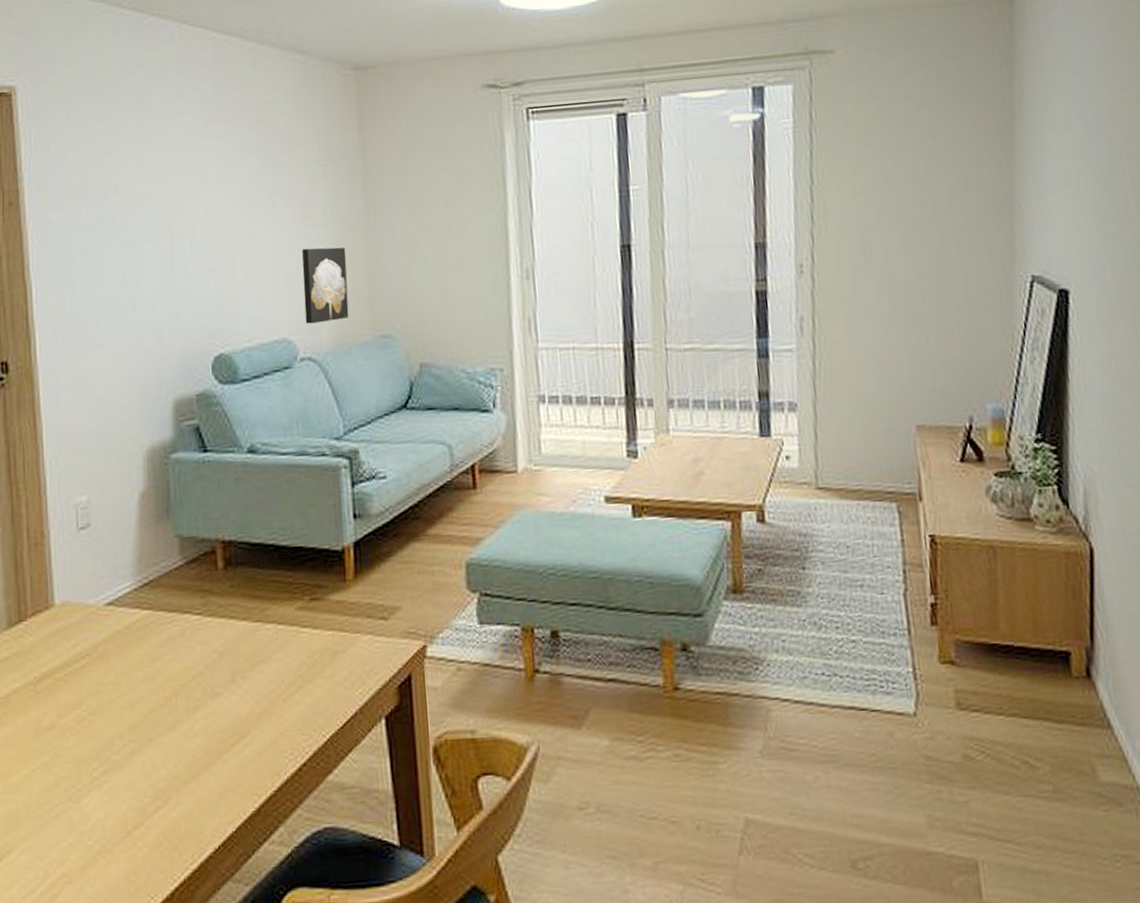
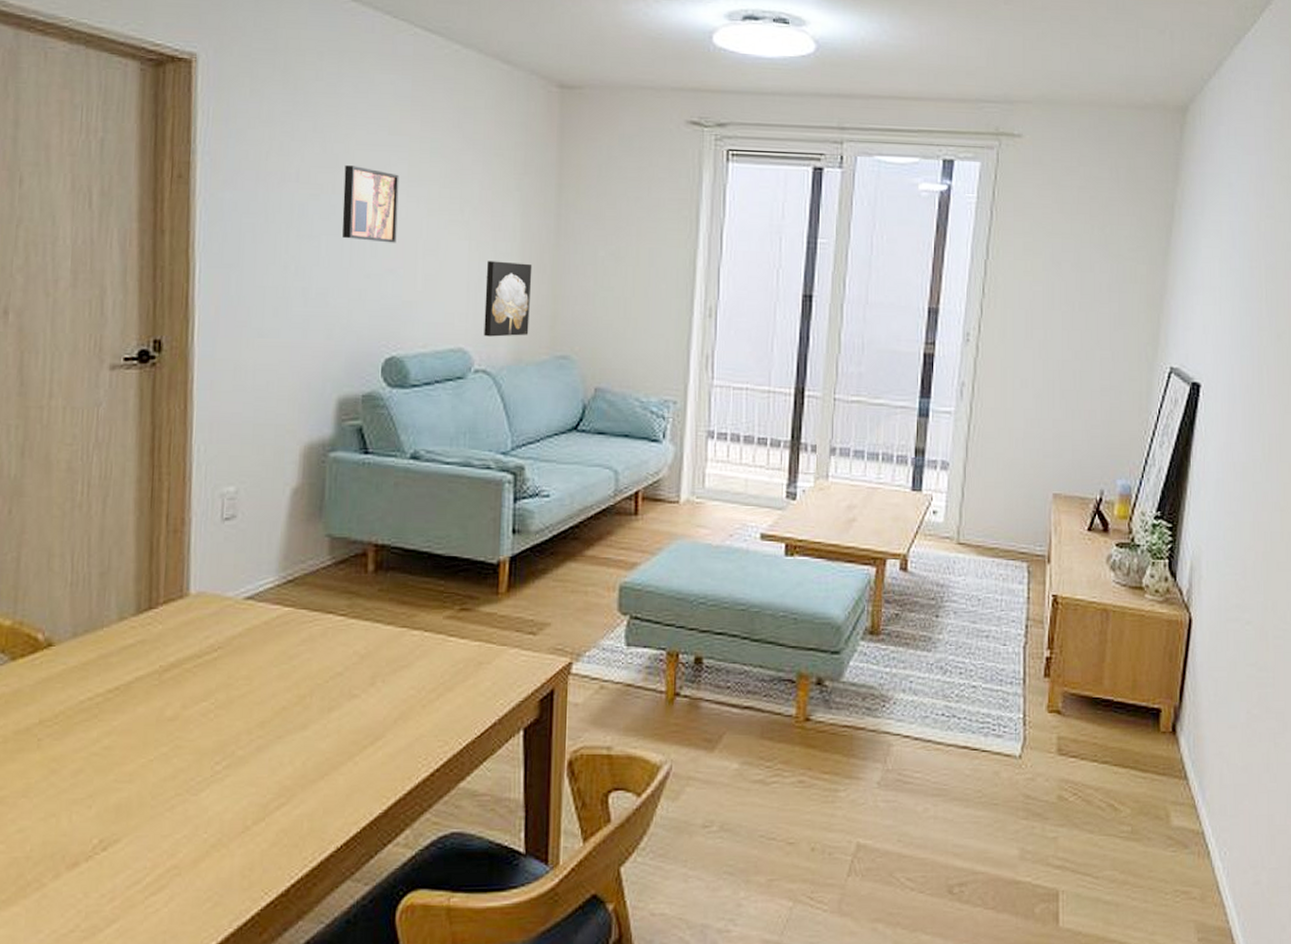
wall art: none [159,172,214,244] -> present [342,165,399,243]

